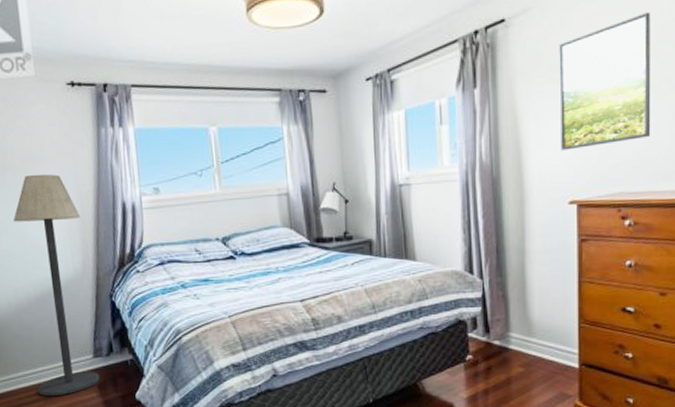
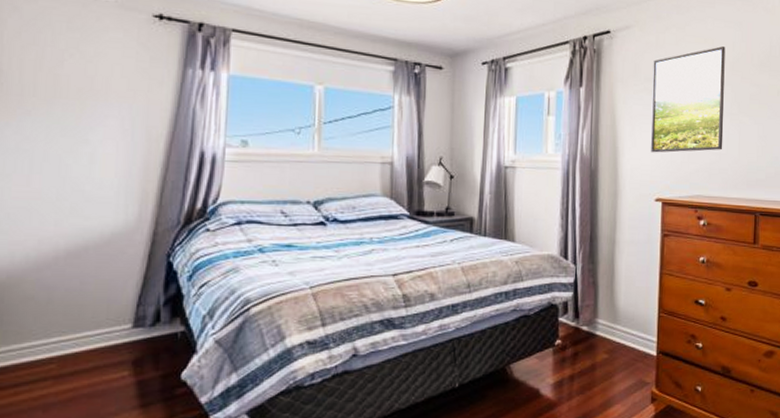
floor lamp: present [13,174,100,396] -> none [47,107,145,373]

